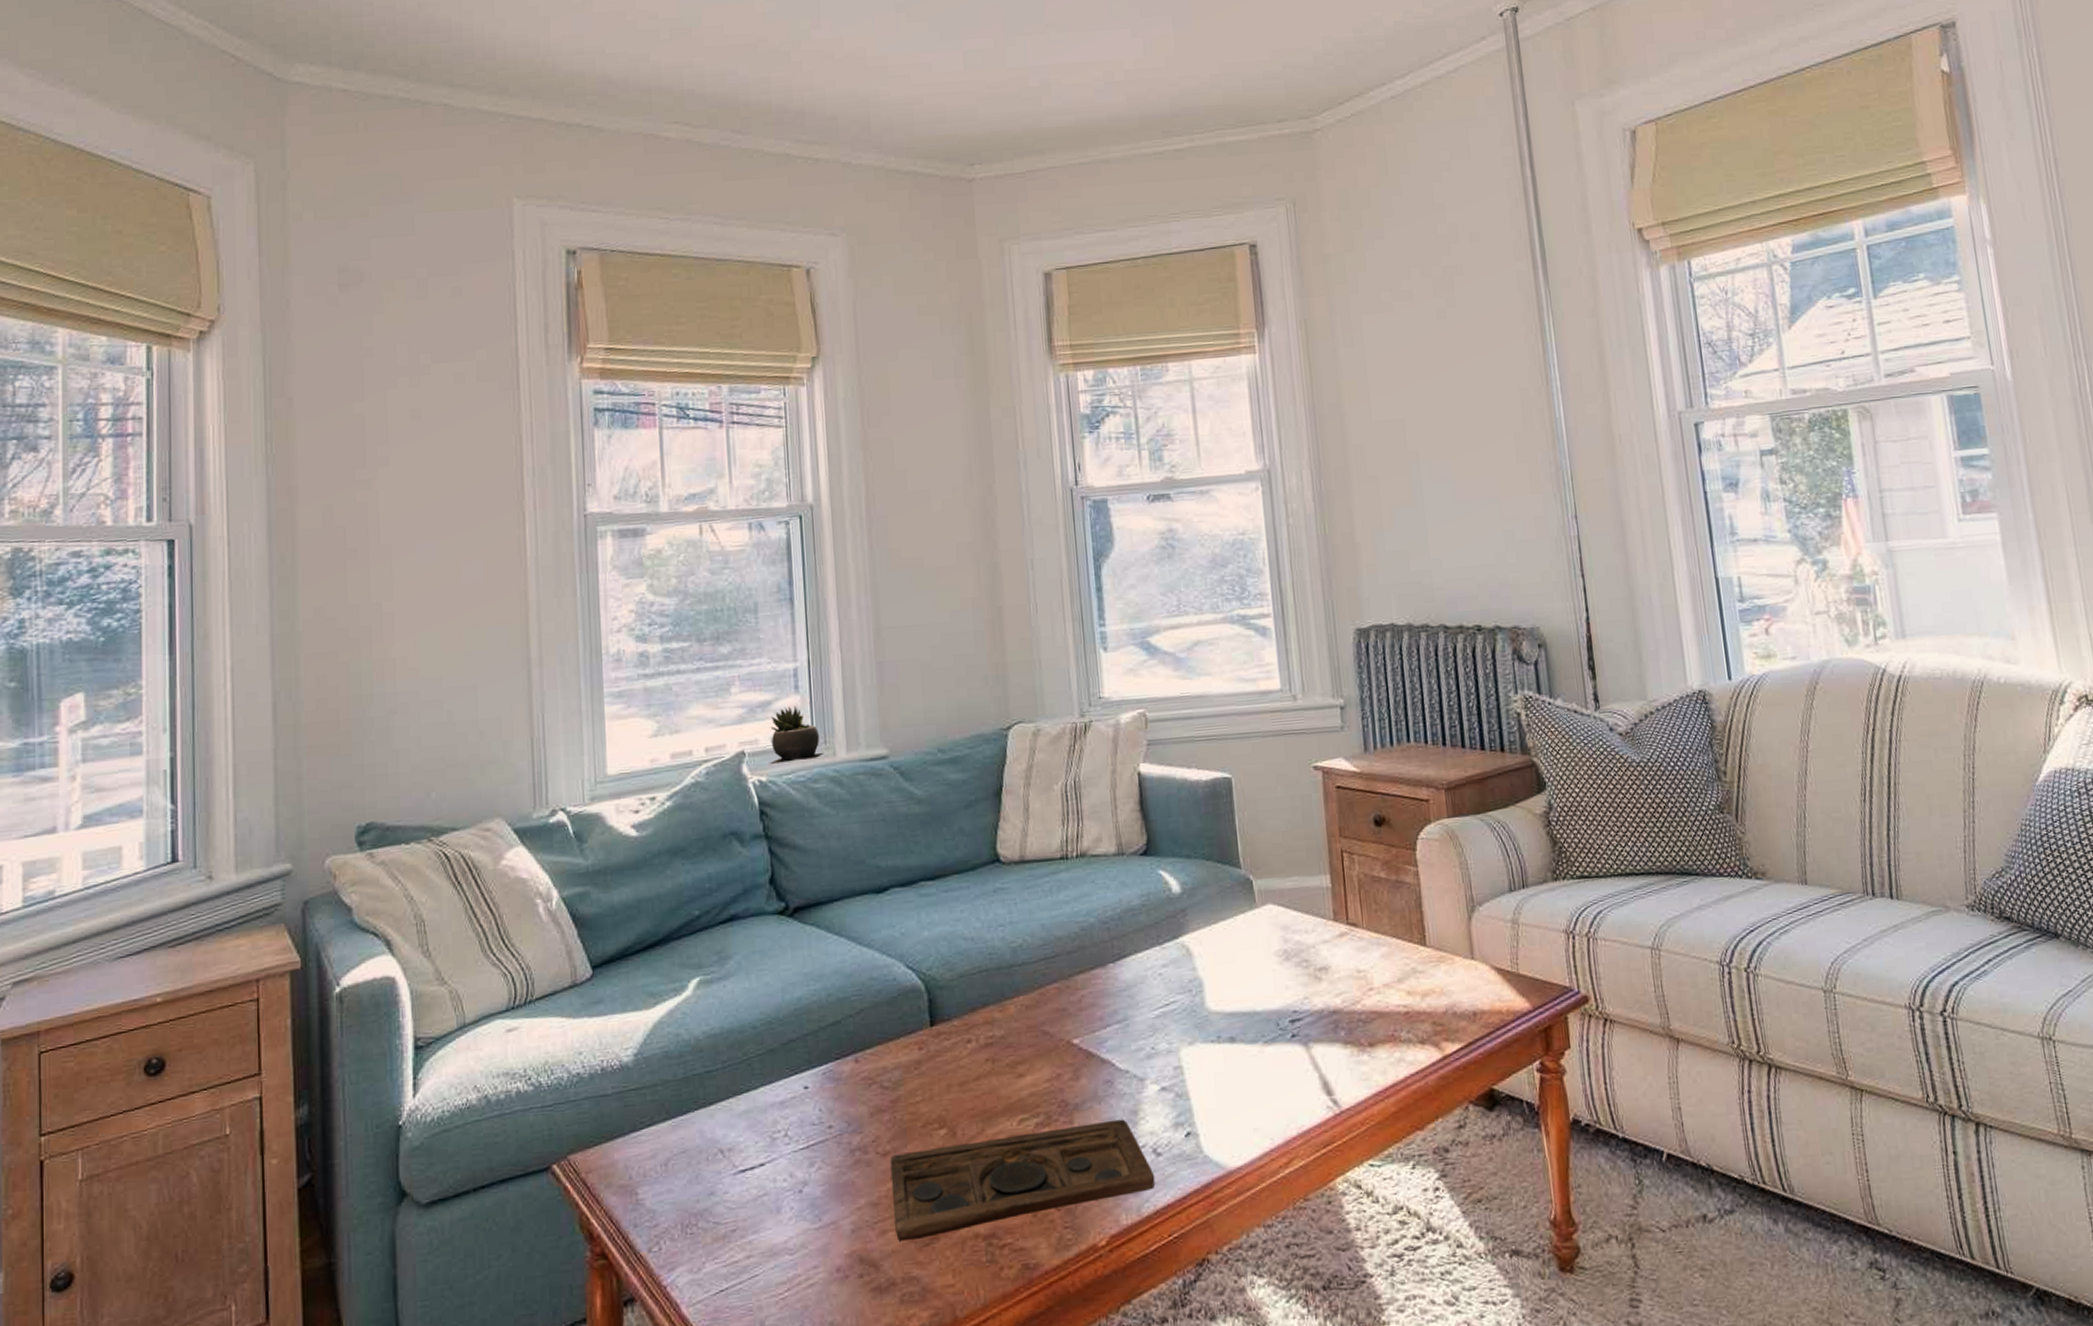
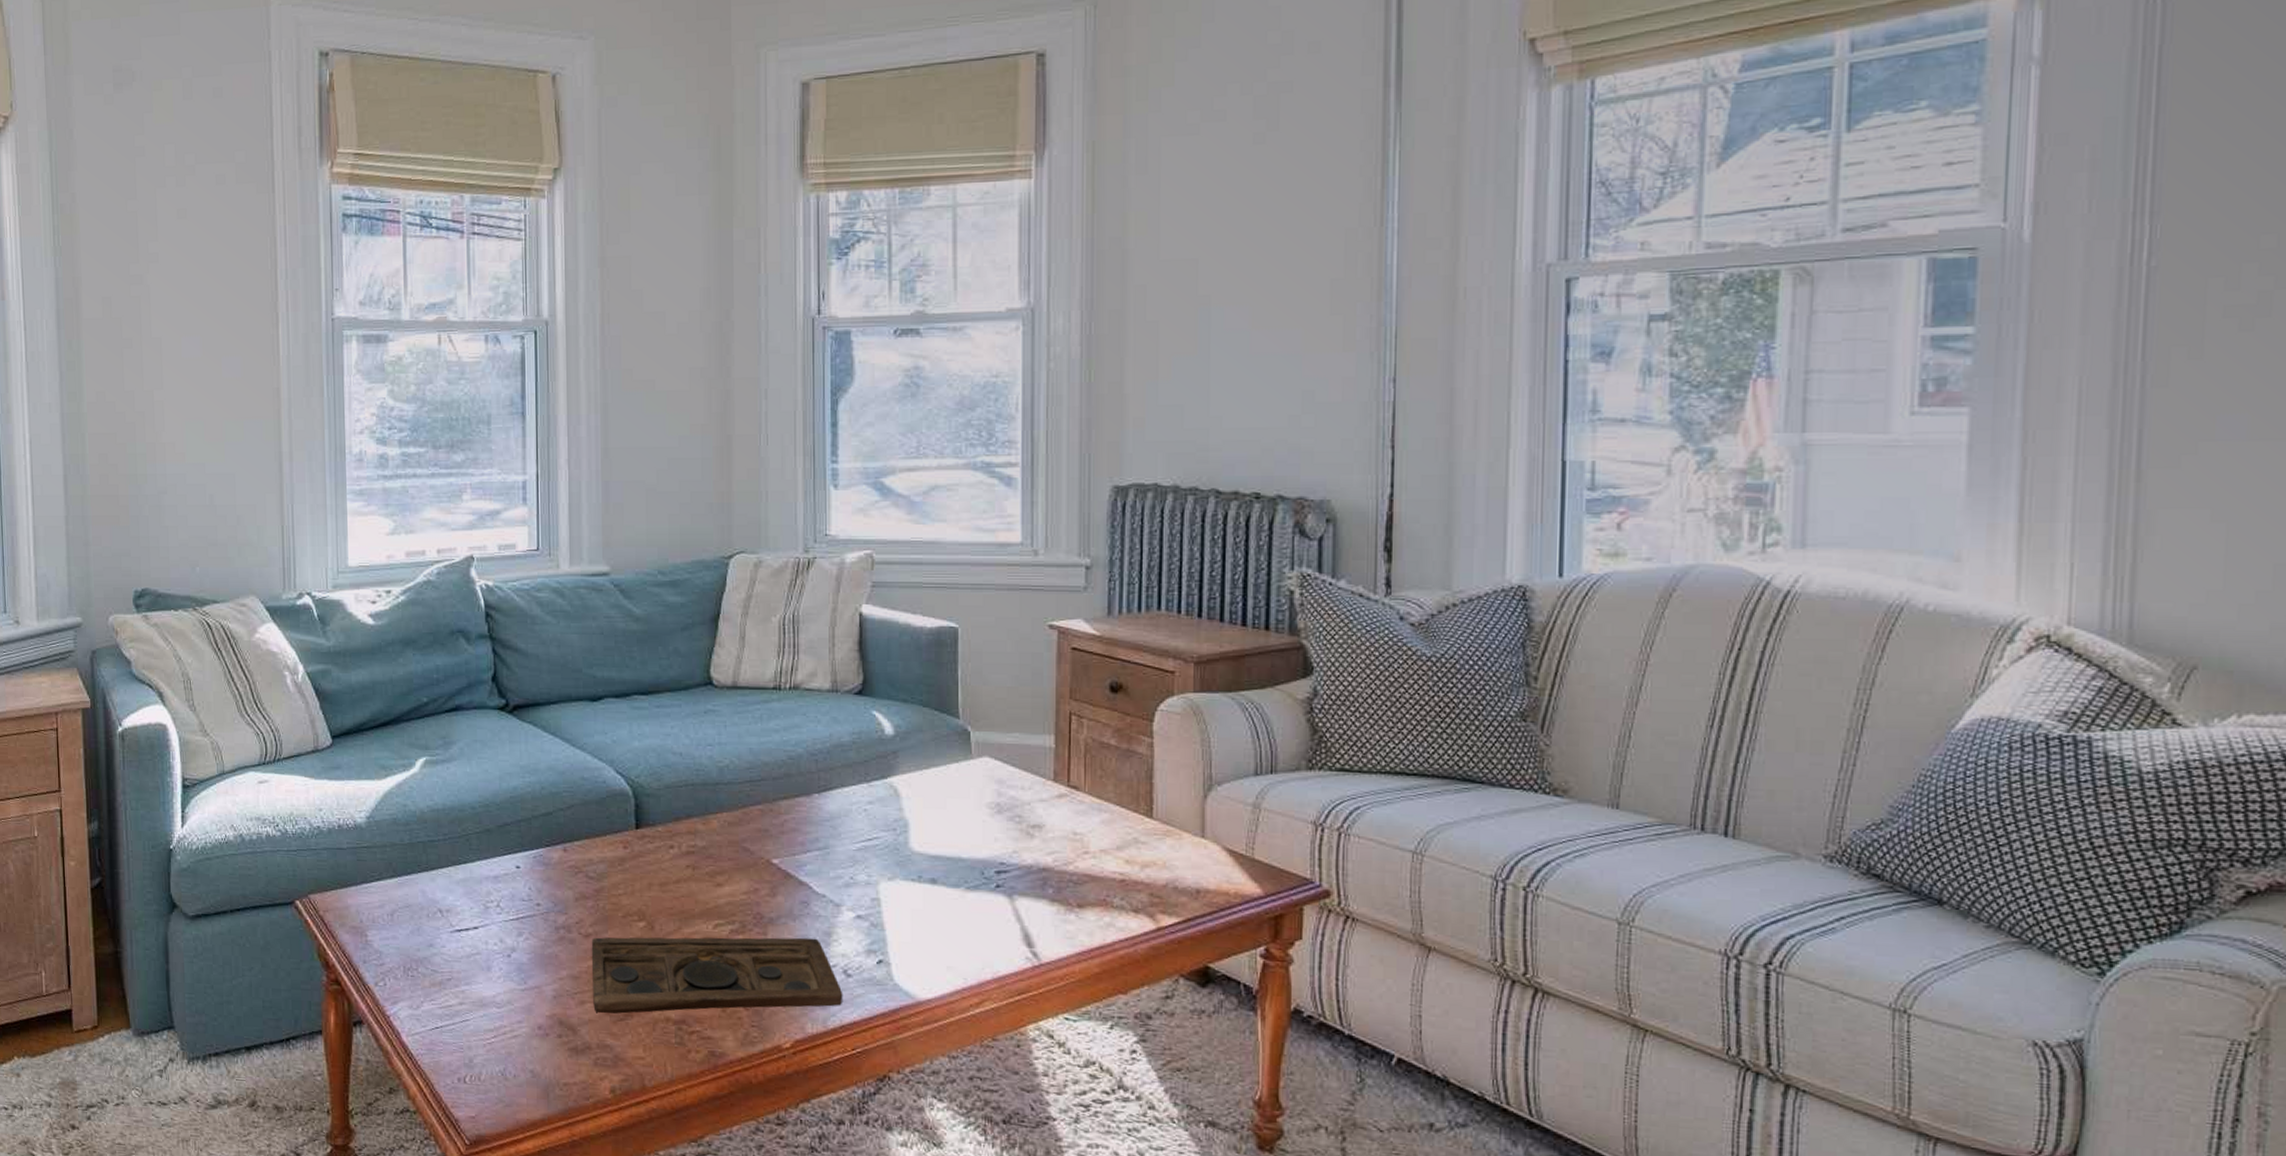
succulent plant: present [769,706,824,765] -> none [496,517,548,571]

